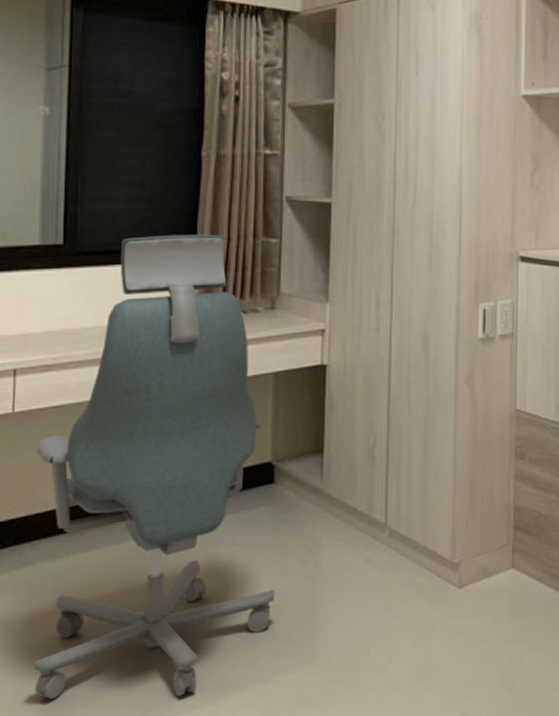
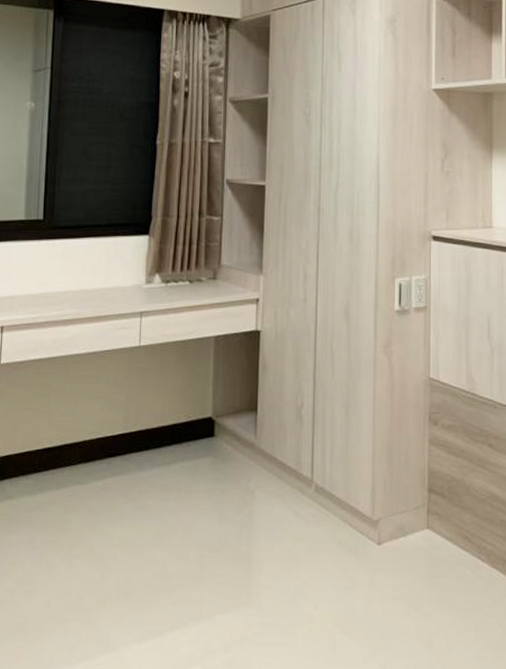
office chair: present [34,234,275,700] -> none [11,212,214,627]

